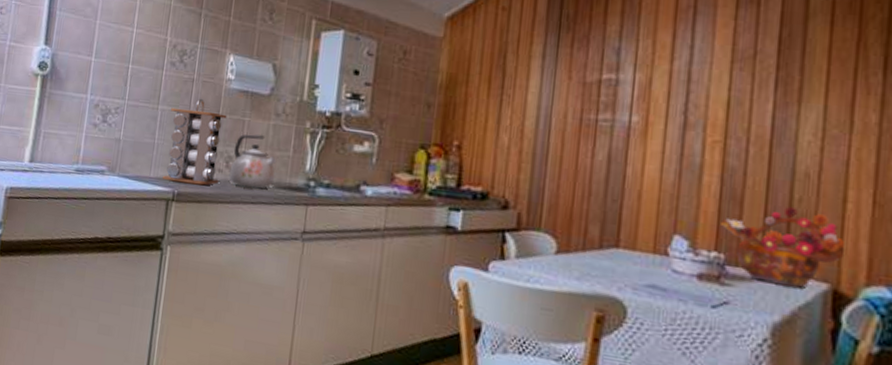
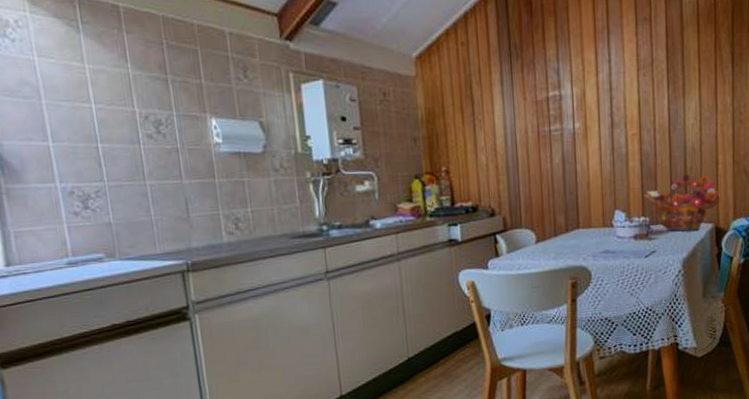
spice rack: present [162,98,227,186] -> none [160,167,232,255]
kettle: present [229,134,276,189] -> none [239,192,288,244]

